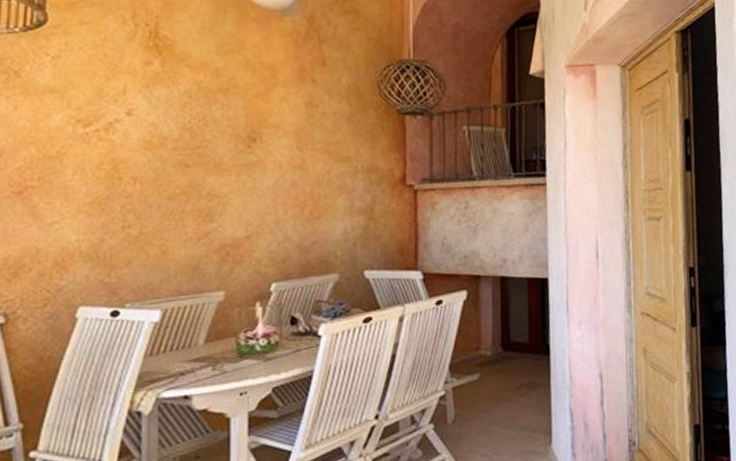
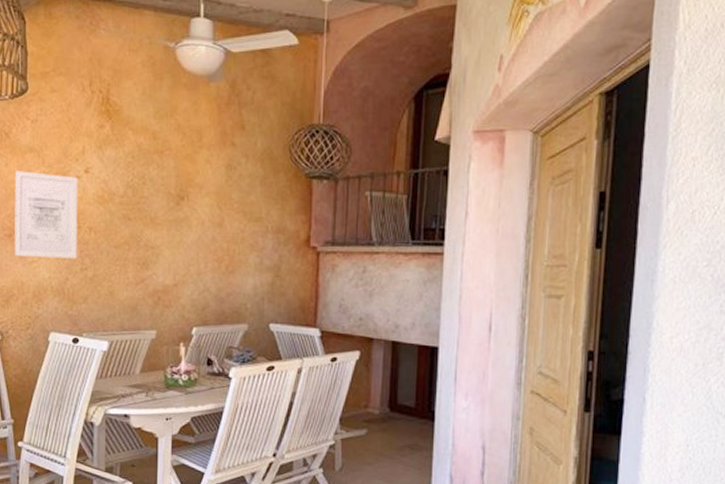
wall art: none [25,115,118,218] -> present [14,171,78,258]

